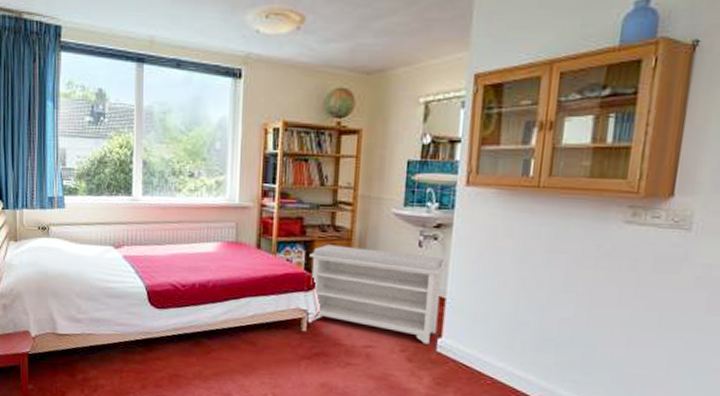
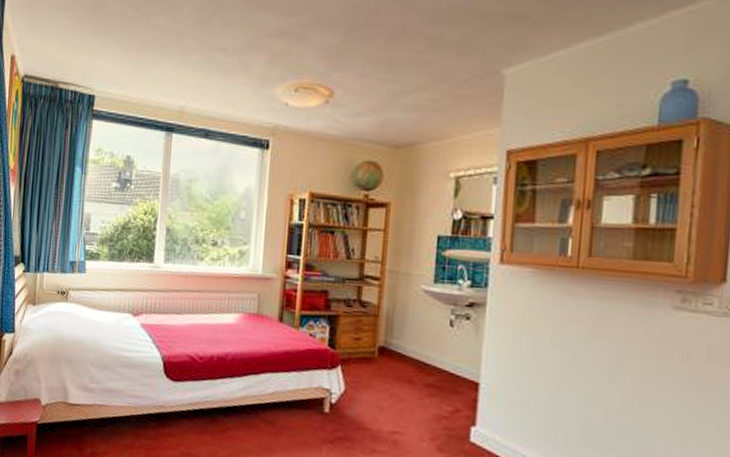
bench: present [309,244,448,345] -> none [334,320,482,434]

